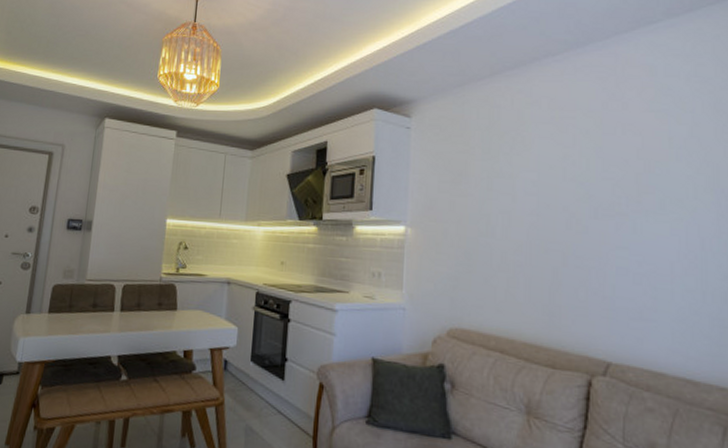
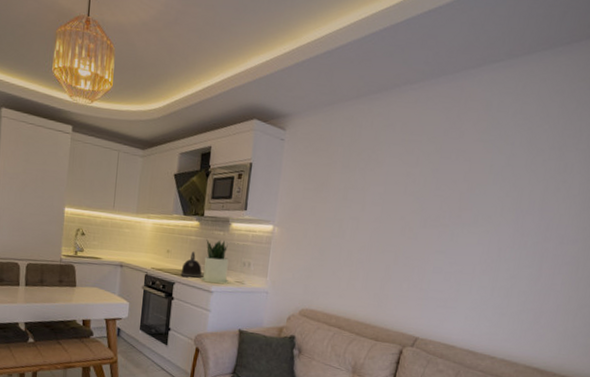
kettle: none [297,262,324,295] -> present [180,251,203,279]
planter: none [322,247,356,301] -> present [201,239,229,285]

